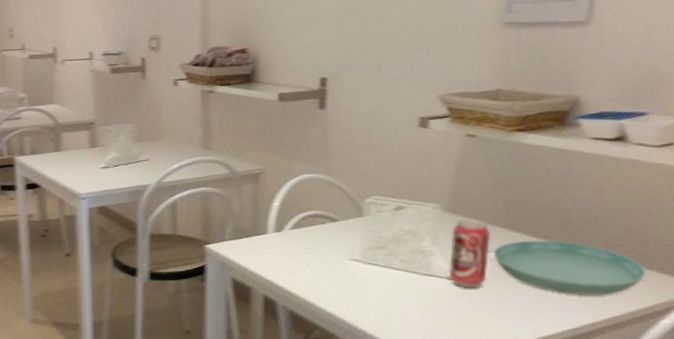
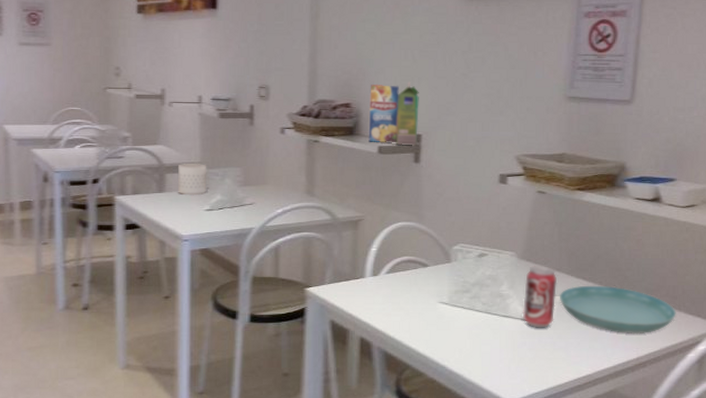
mug: none [72,121,102,154] -> present [177,164,207,196]
juice carton: none [267,25,301,90] -> present [368,84,399,143]
juice carton: none [297,20,324,91] -> present [395,82,419,146]

